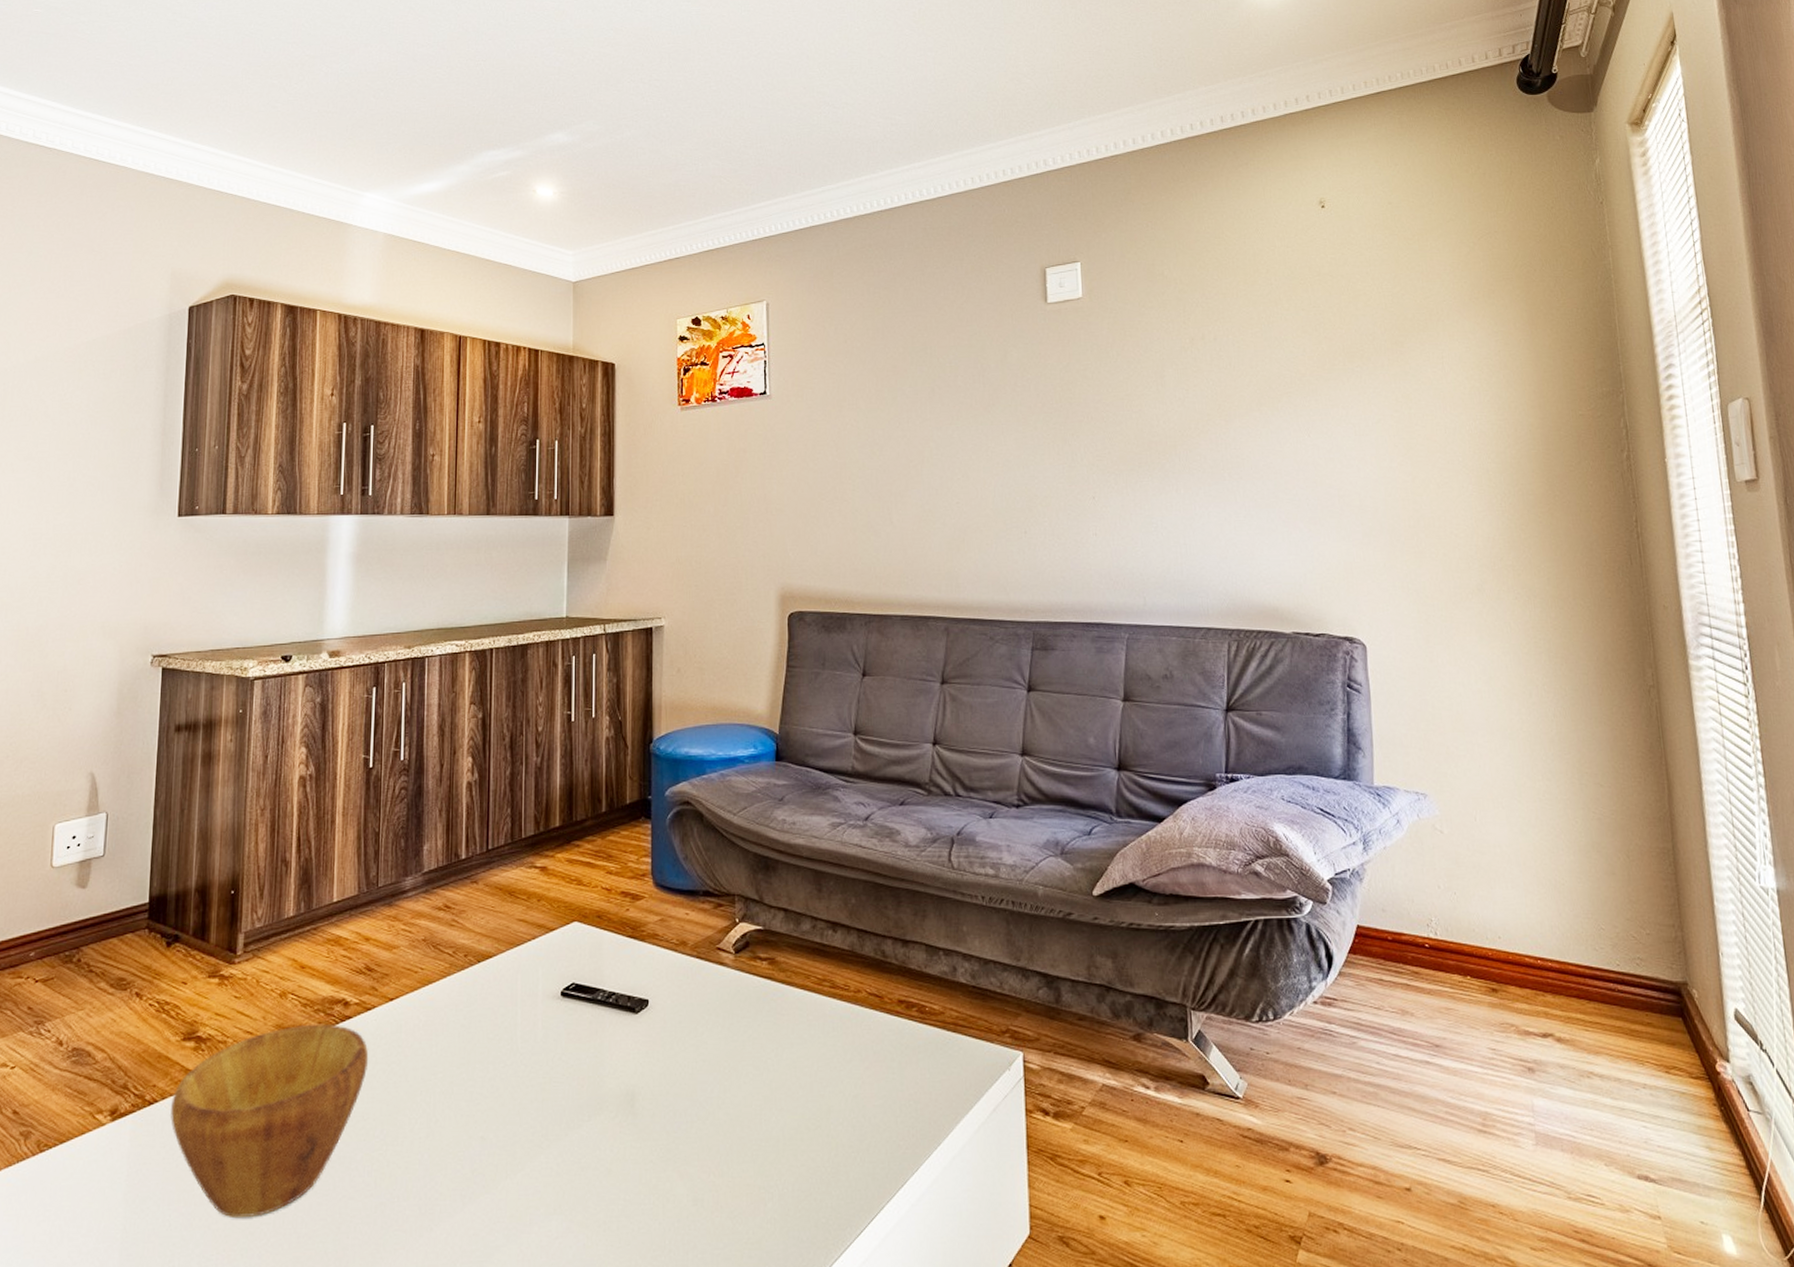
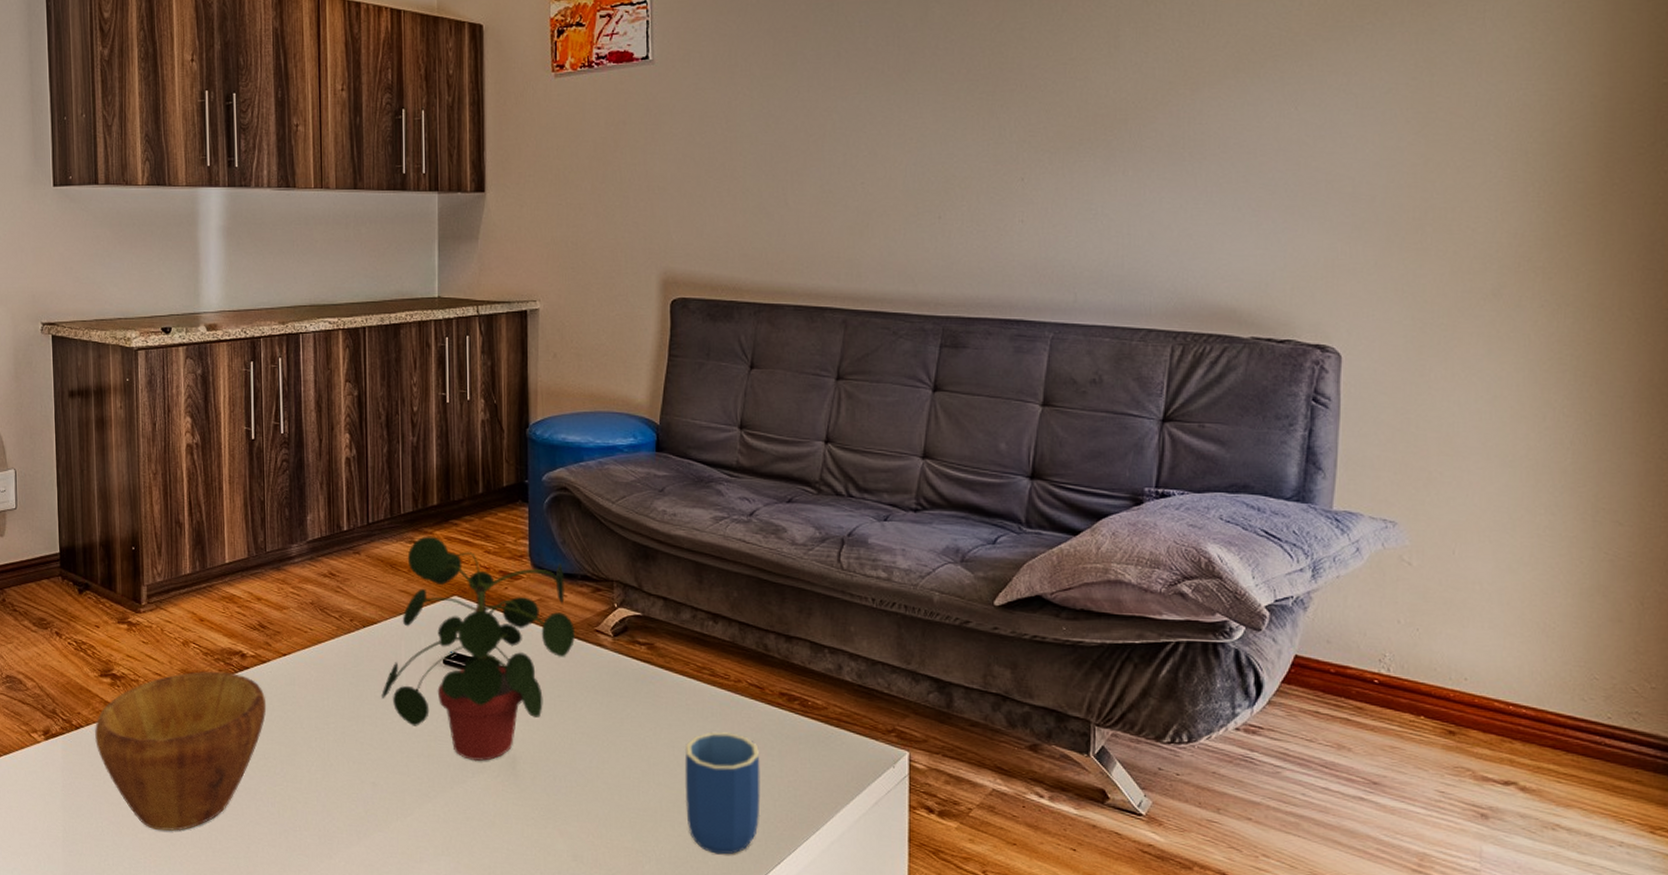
potted plant: none [494,859,696,1103] -> present [381,536,575,762]
mug: none [806,1047,883,1183] -> present [684,732,760,855]

